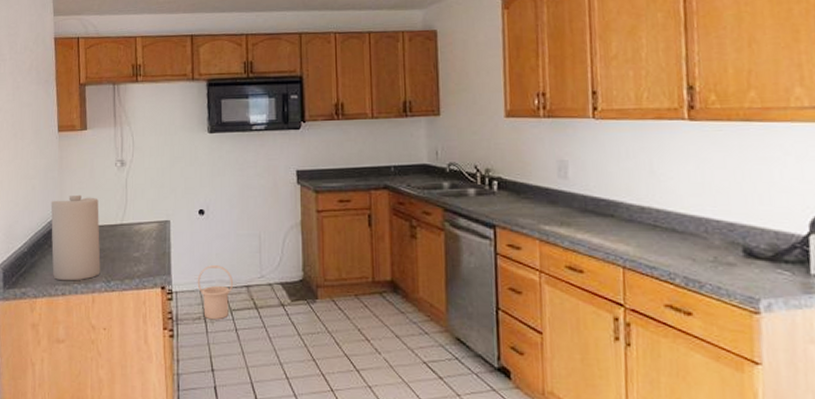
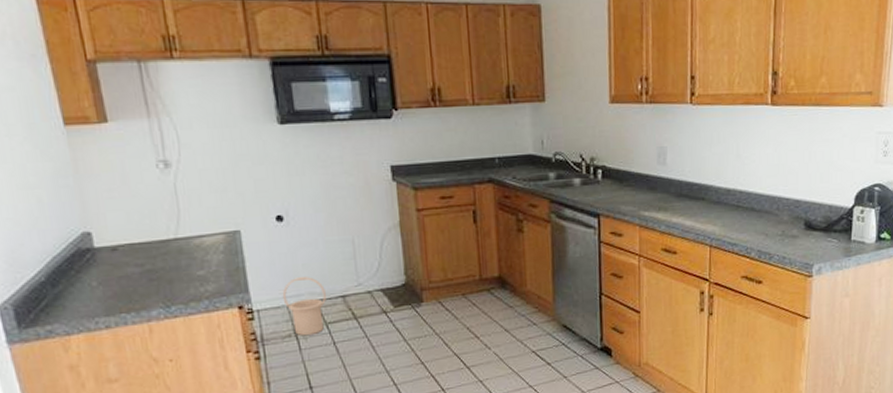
paper towel holder: present [50,194,101,281] -> none [69,205,156,312]

